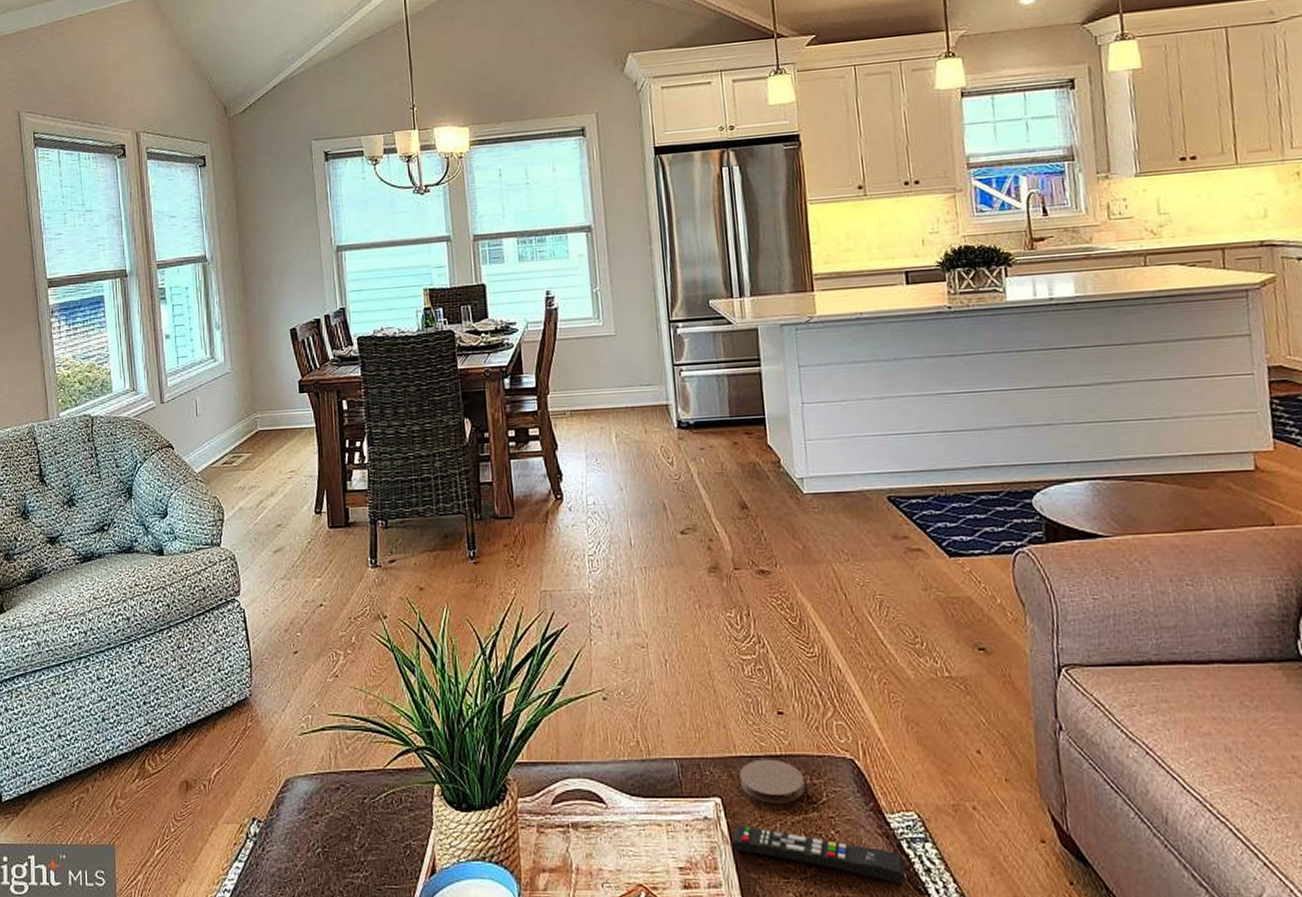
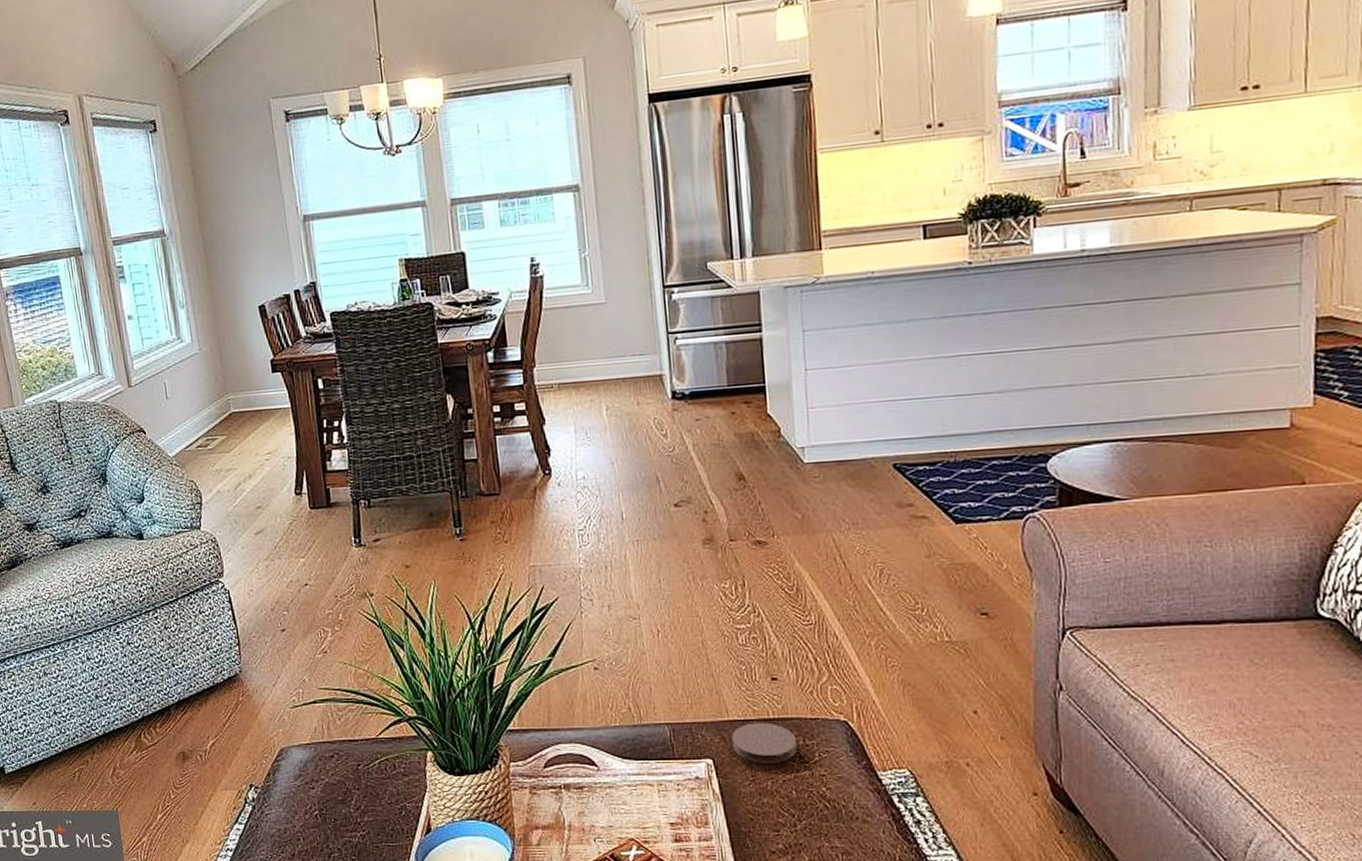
remote control: present [732,825,906,885] -> none [723,783,896,835]

